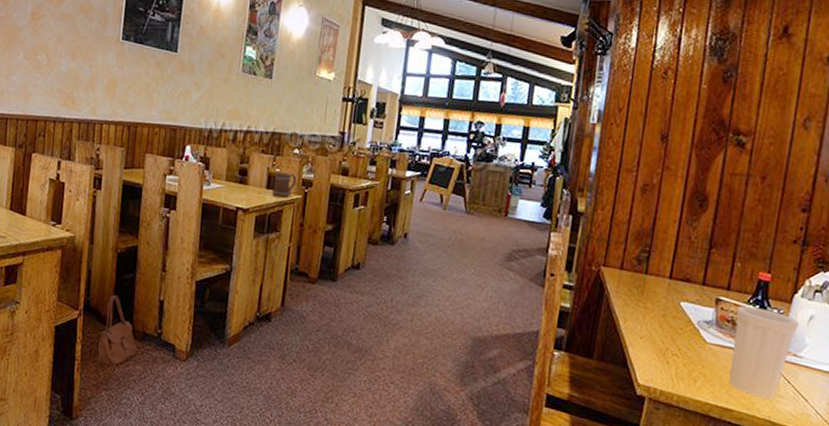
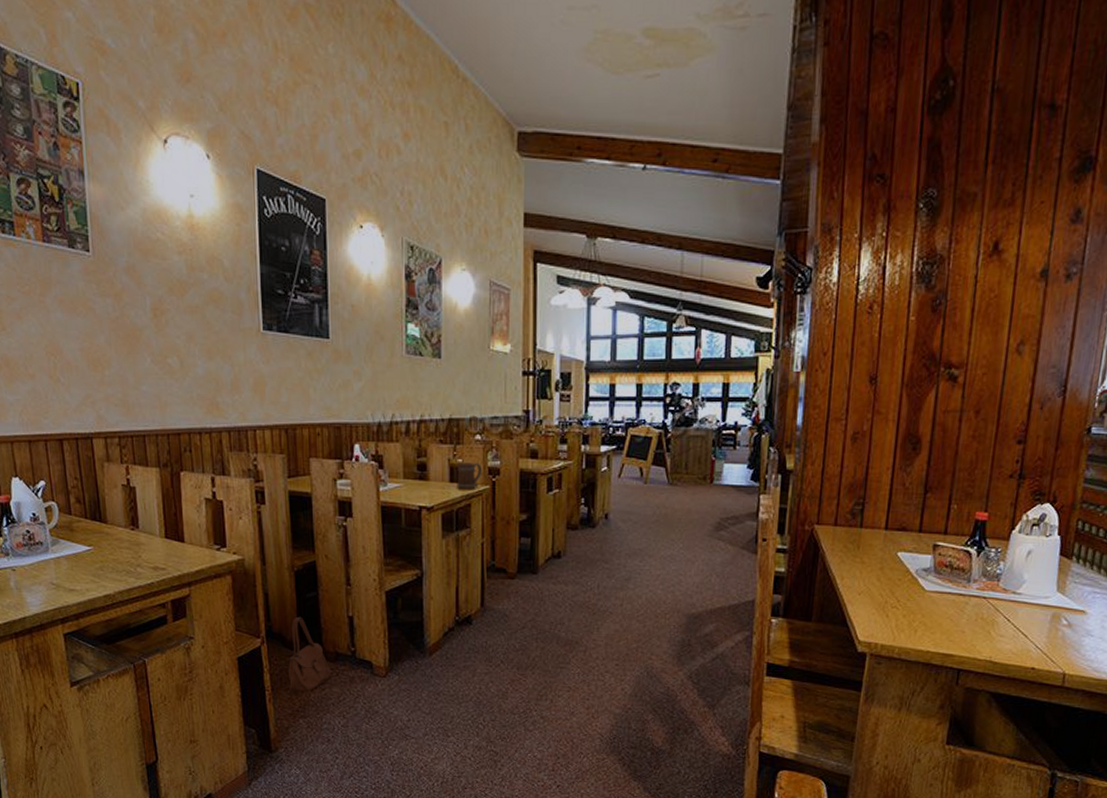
cup: present [728,306,799,400] -> none [949,549,1017,640]

